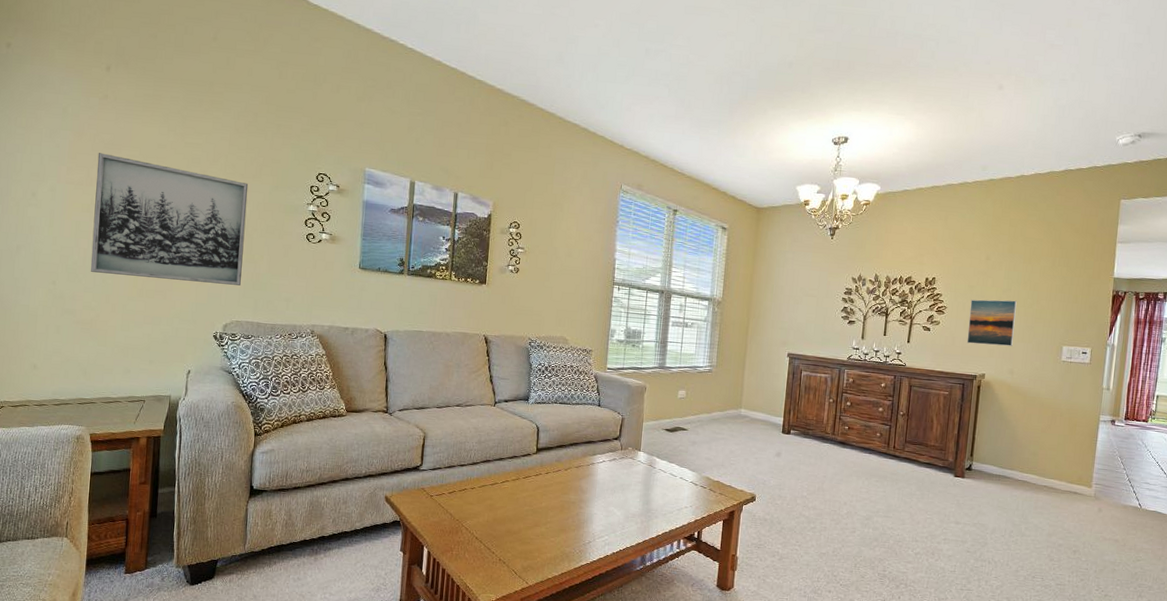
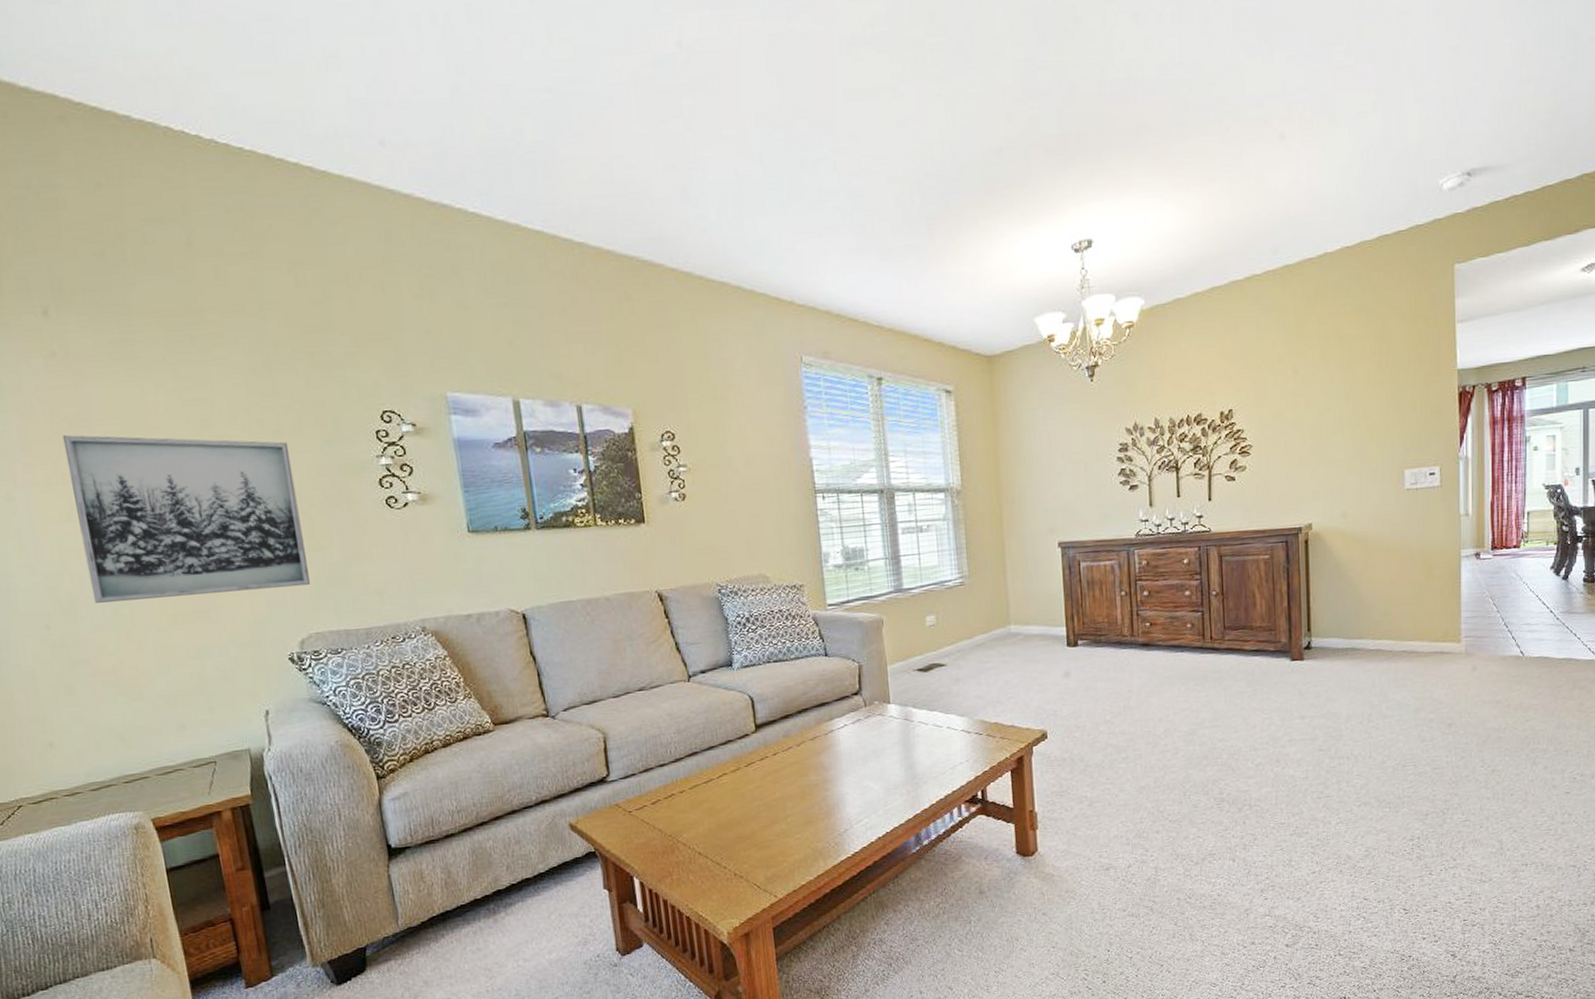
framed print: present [966,299,1017,346] -> none [1281,421,1341,488]

